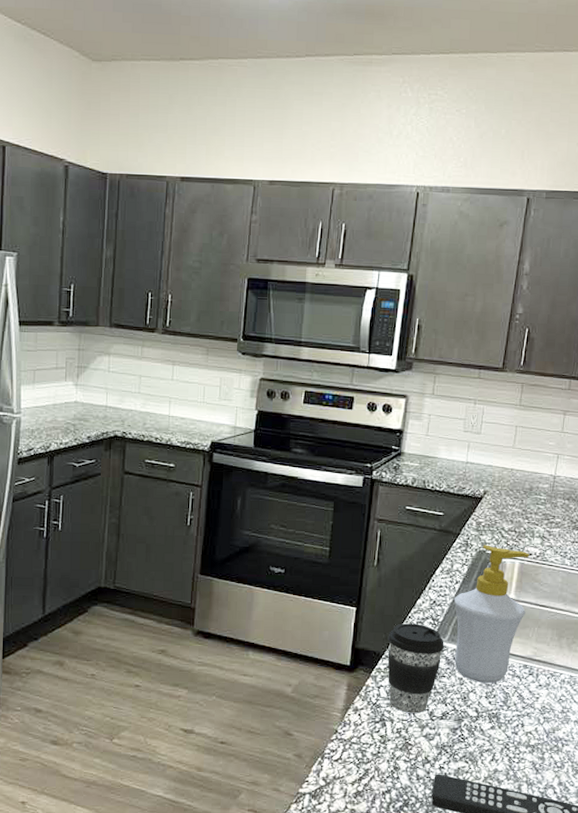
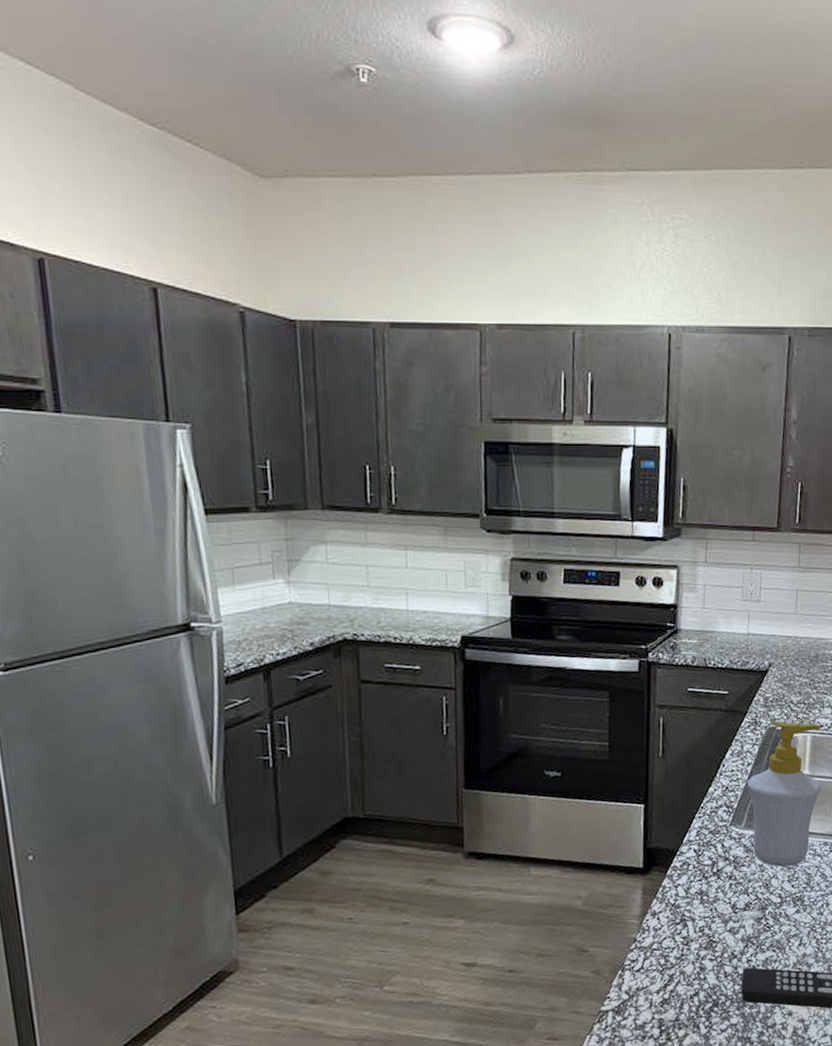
coffee cup: present [387,623,444,713] -> none [681,813,741,910]

